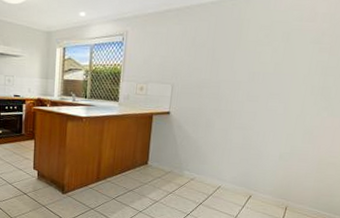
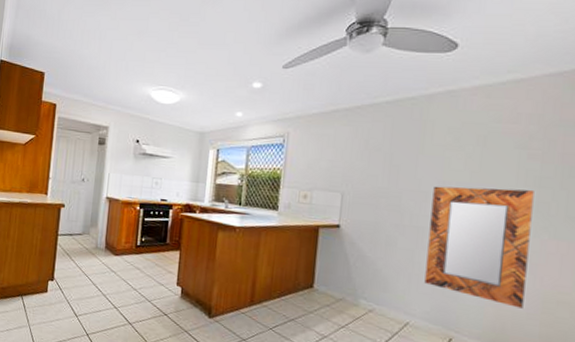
home mirror: none [234,76,321,170] -> present [424,186,534,309]

